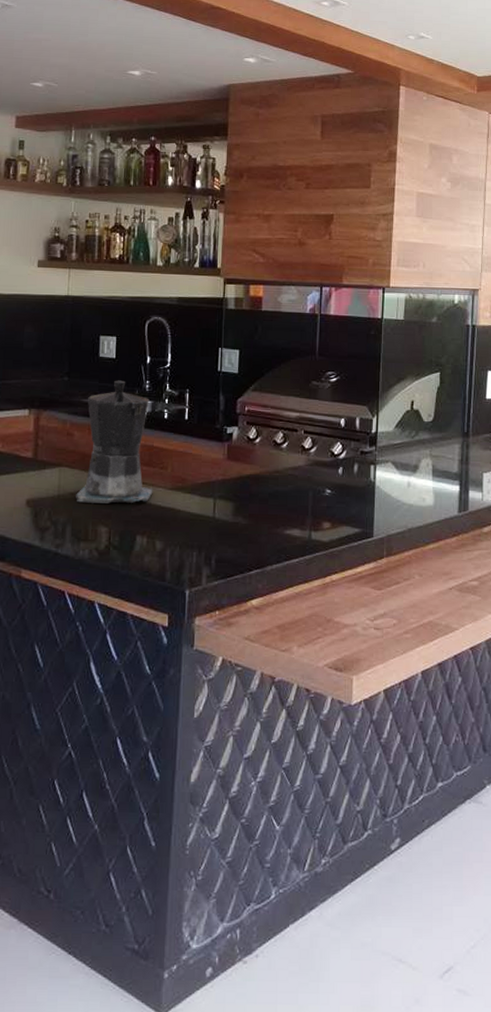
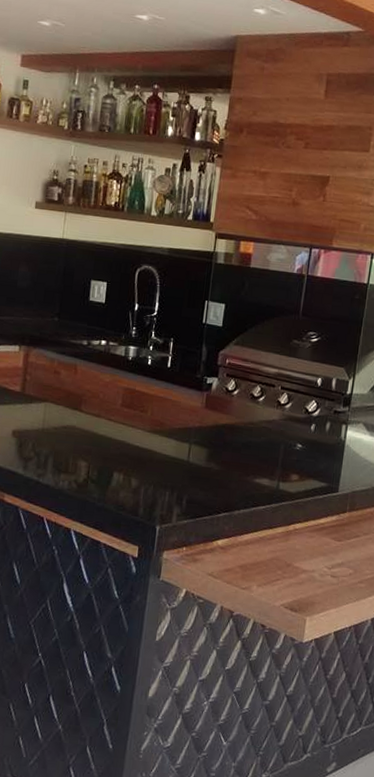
coffee maker: present [76,380,153,504] -> none [59,324,135,442]

